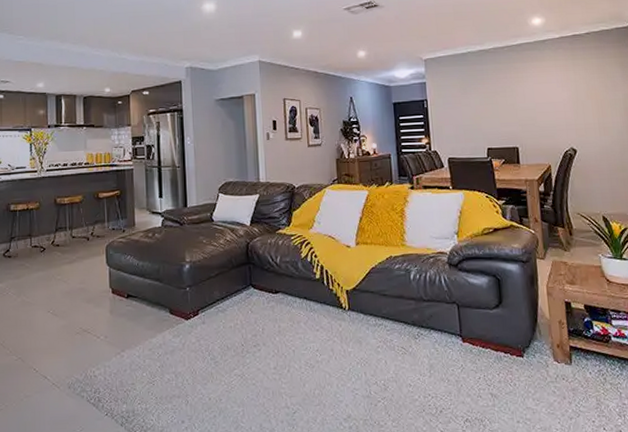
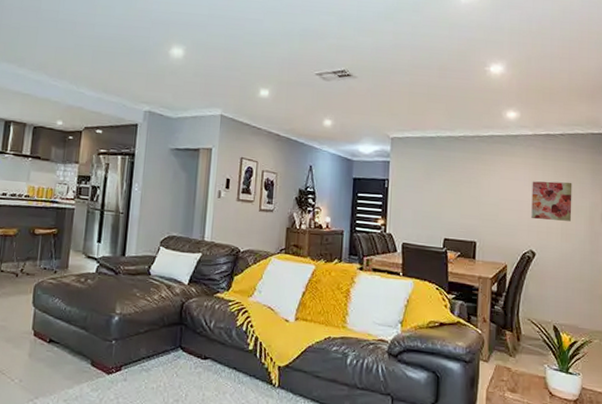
wall art: none [564,77,607,118] -> present [531,181,572,221]

